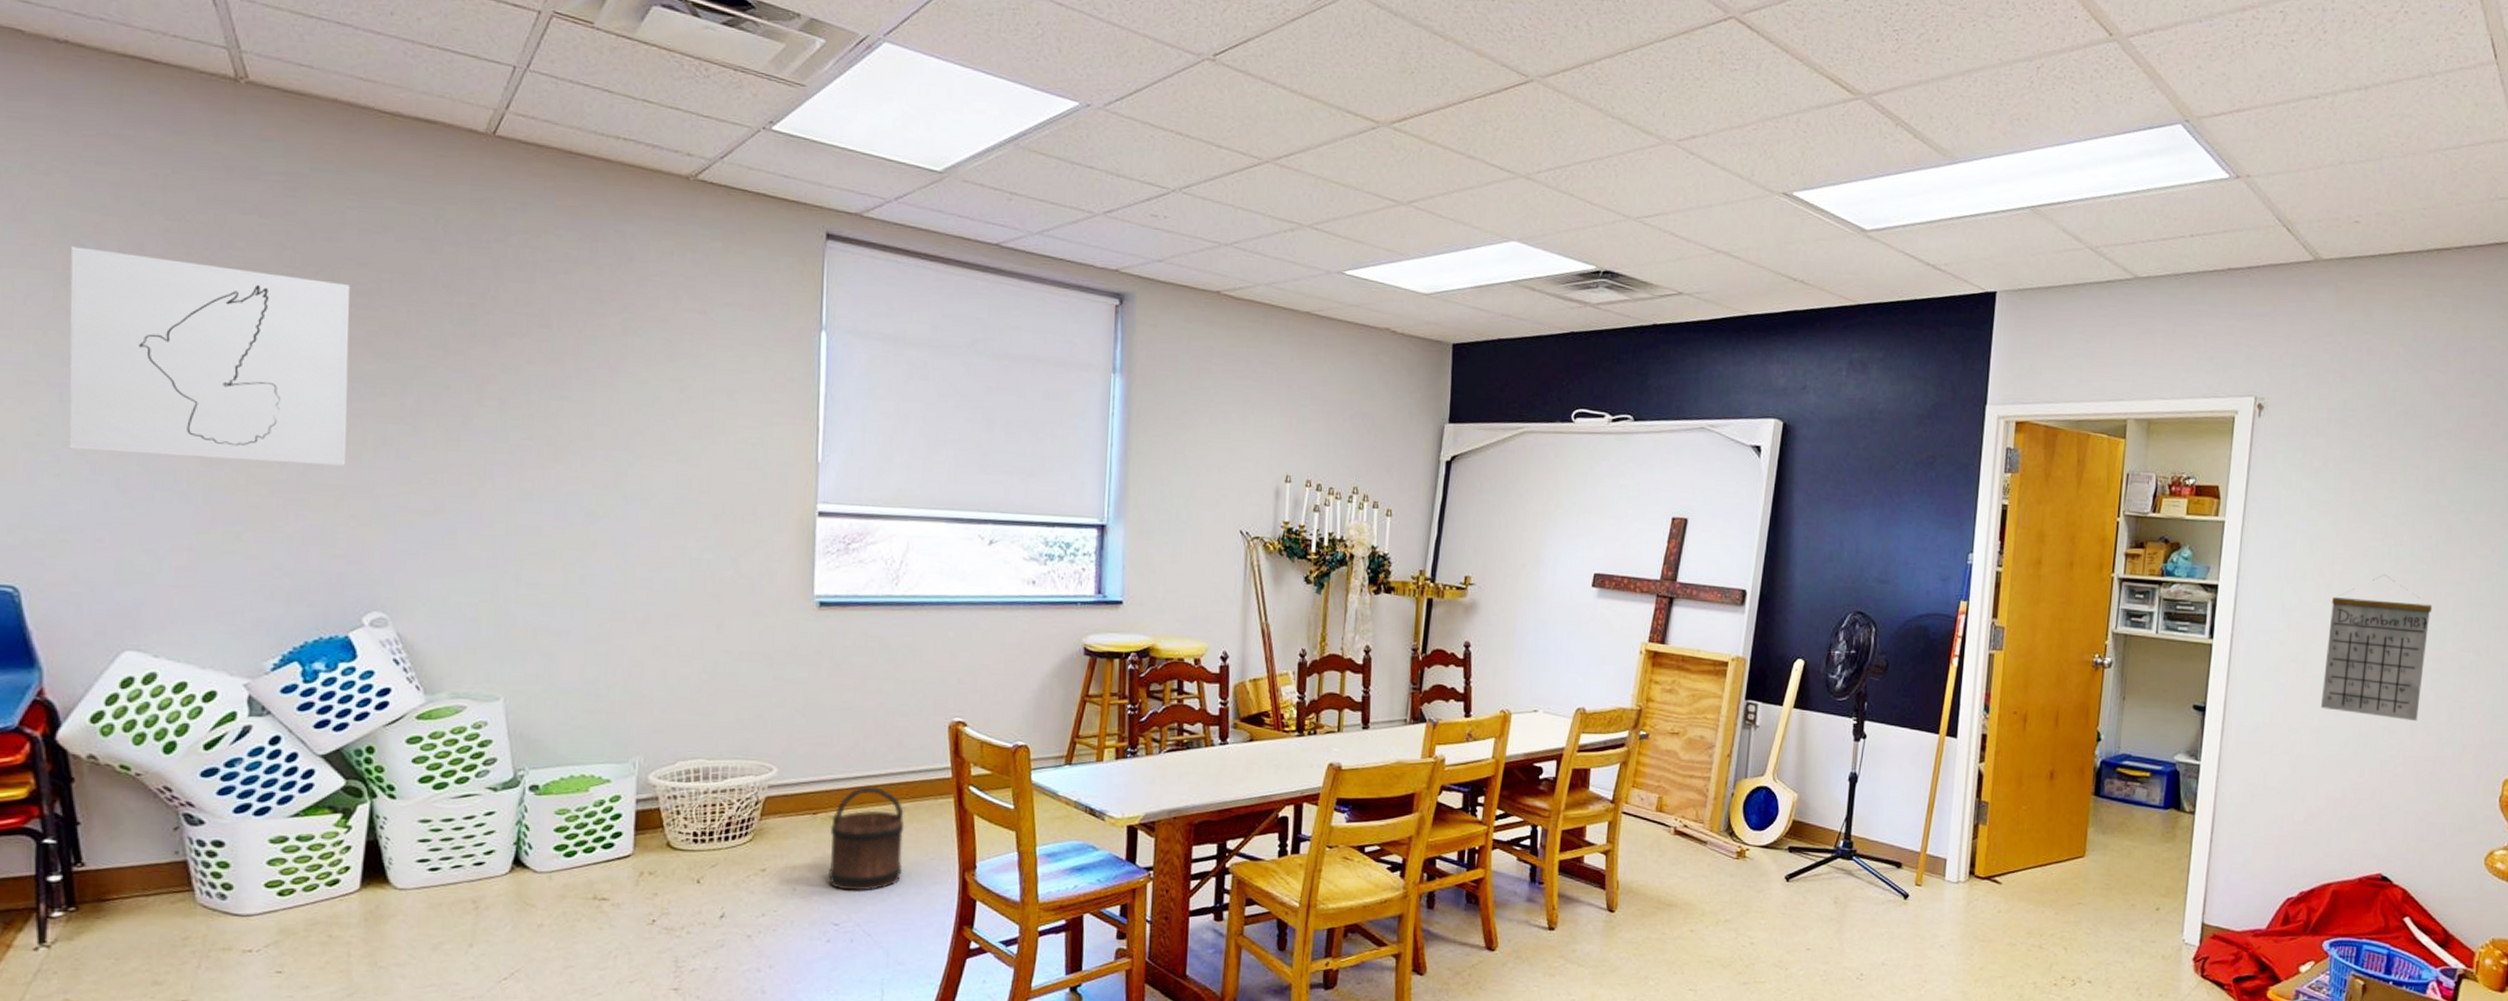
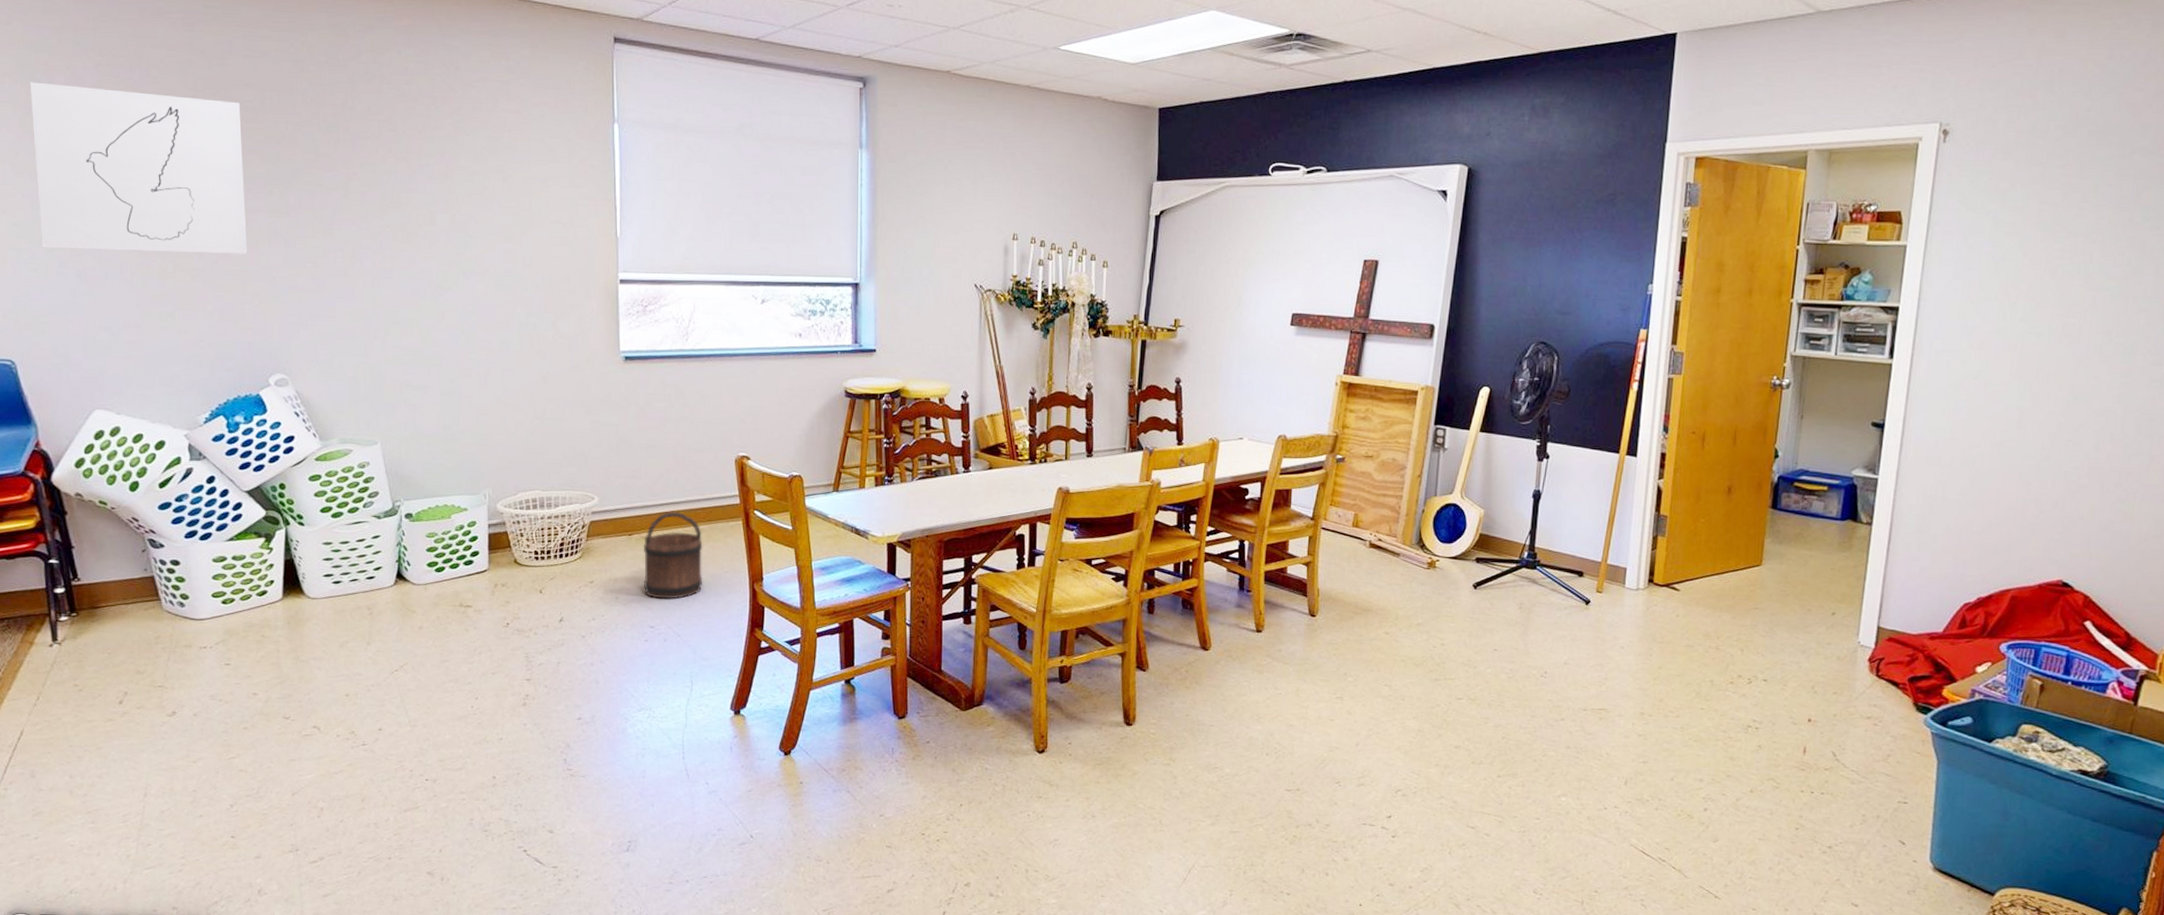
calendar: present [2321,574,2433,722] -> none [2003,291,2123,434]

